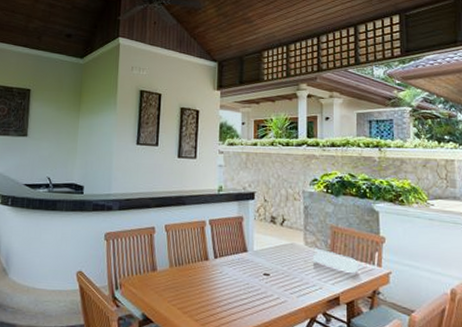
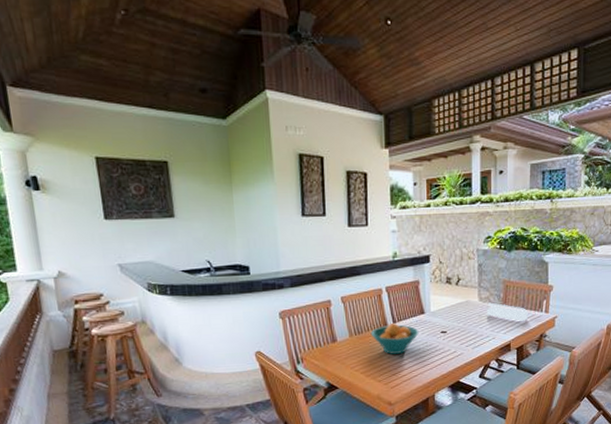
fruit bowl: none [191,257,241,293] -> present [370,322,419,354]

